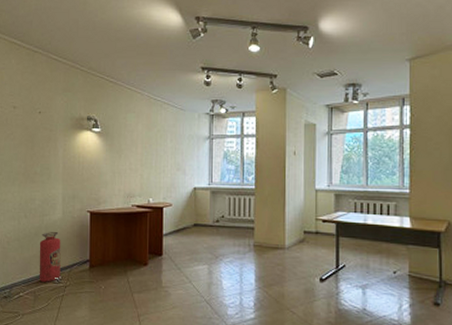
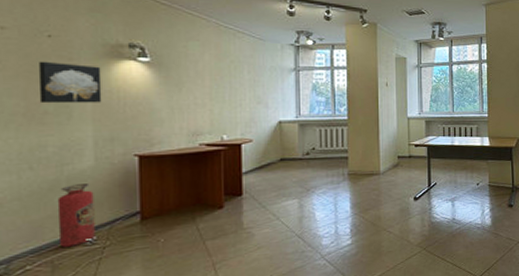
wall art: none [32,132,69,167] -> present [38,61,102,104]

